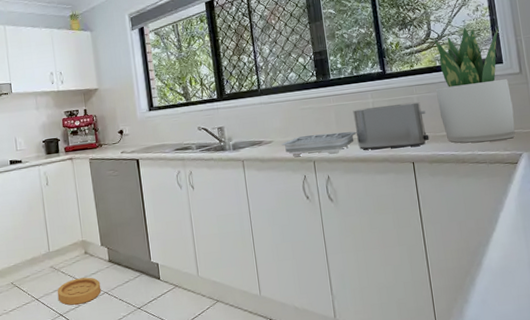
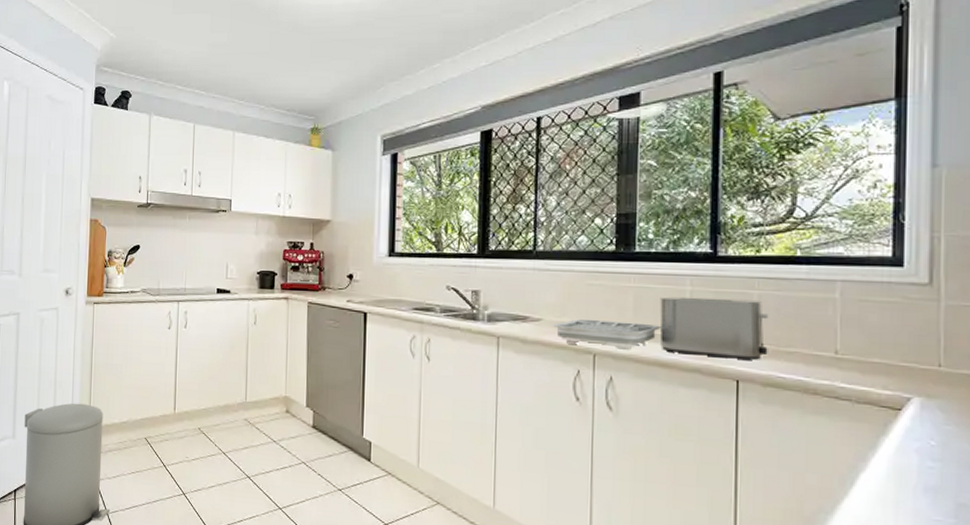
pet bowl: present [57,277,101,305] -> none [247,439,299,470]
planter: present [434,26,516,143] -> none [789,210,909,374]

